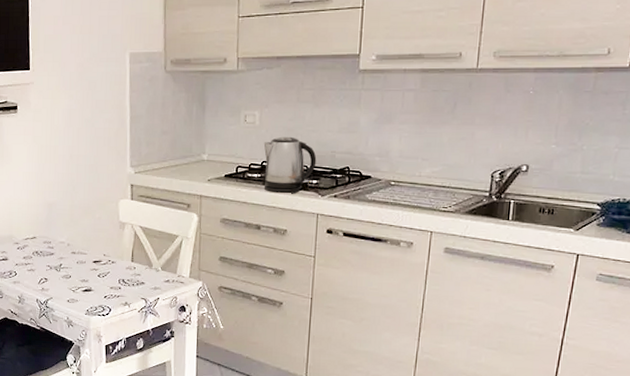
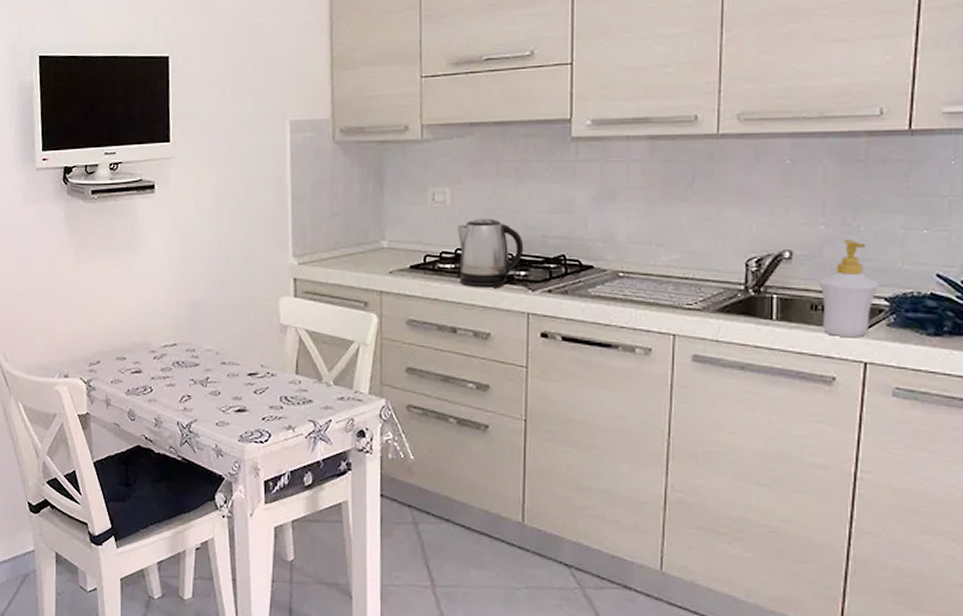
soap bottle: none [547,156,594,235] -> present [818,239,879,338]

